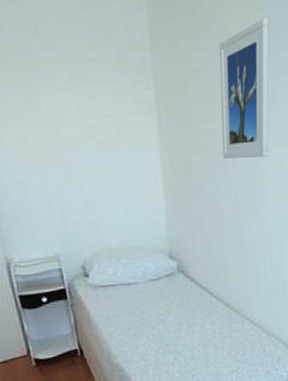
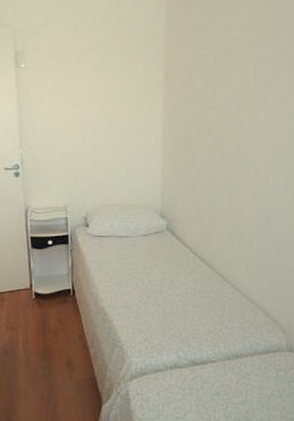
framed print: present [219,17,270,159] -> none [219,10,275,132]

